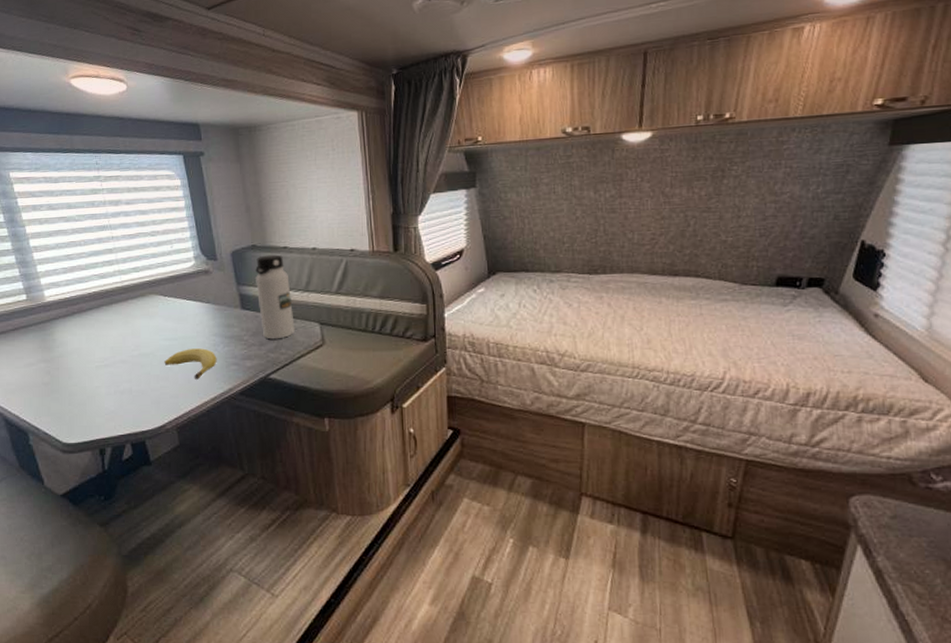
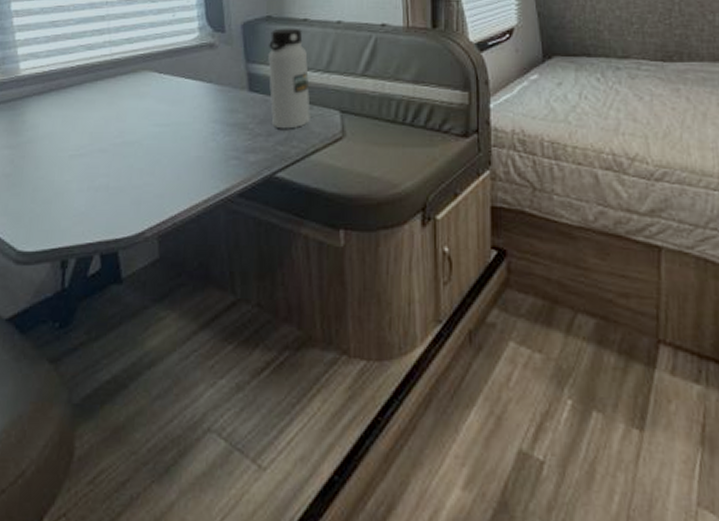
fruit: present [164,348,217,380] -> none [151,137,215,176]

